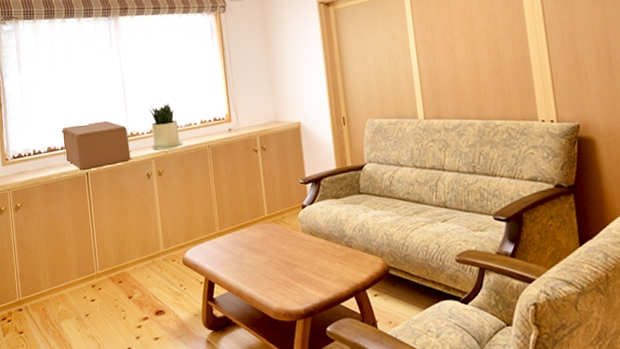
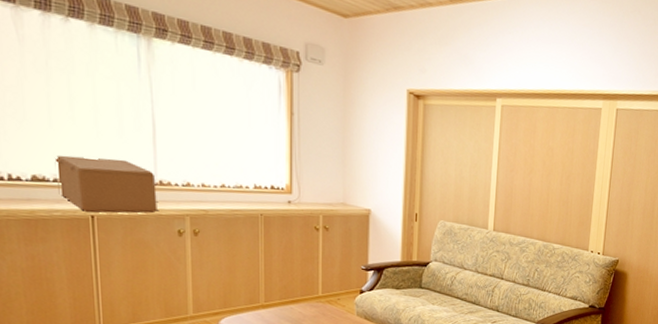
planter: present [148,103,183,151] -> none [186,156,228,210]

